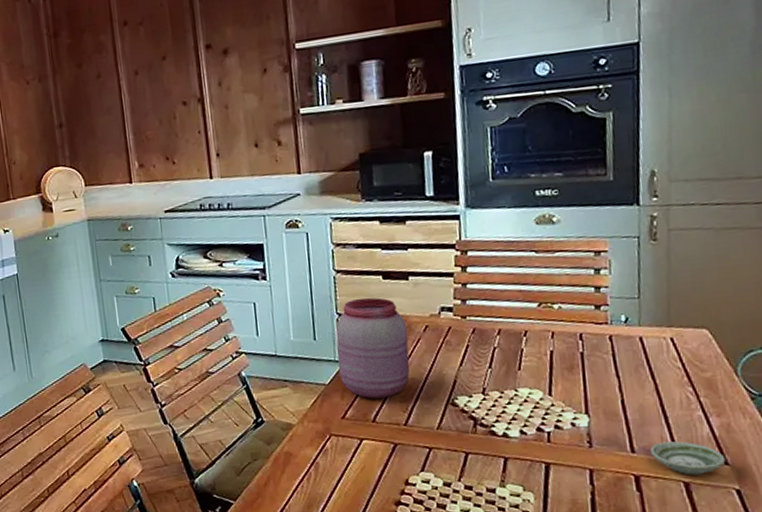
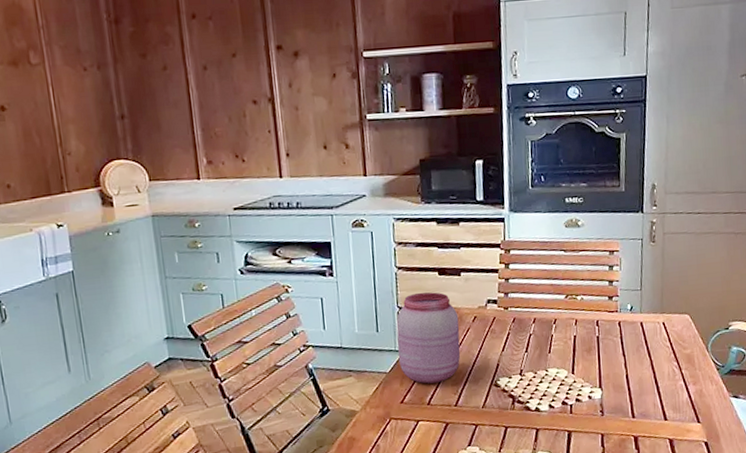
saucer: present [649,441,726,475] -> none [645,406,699,433]

